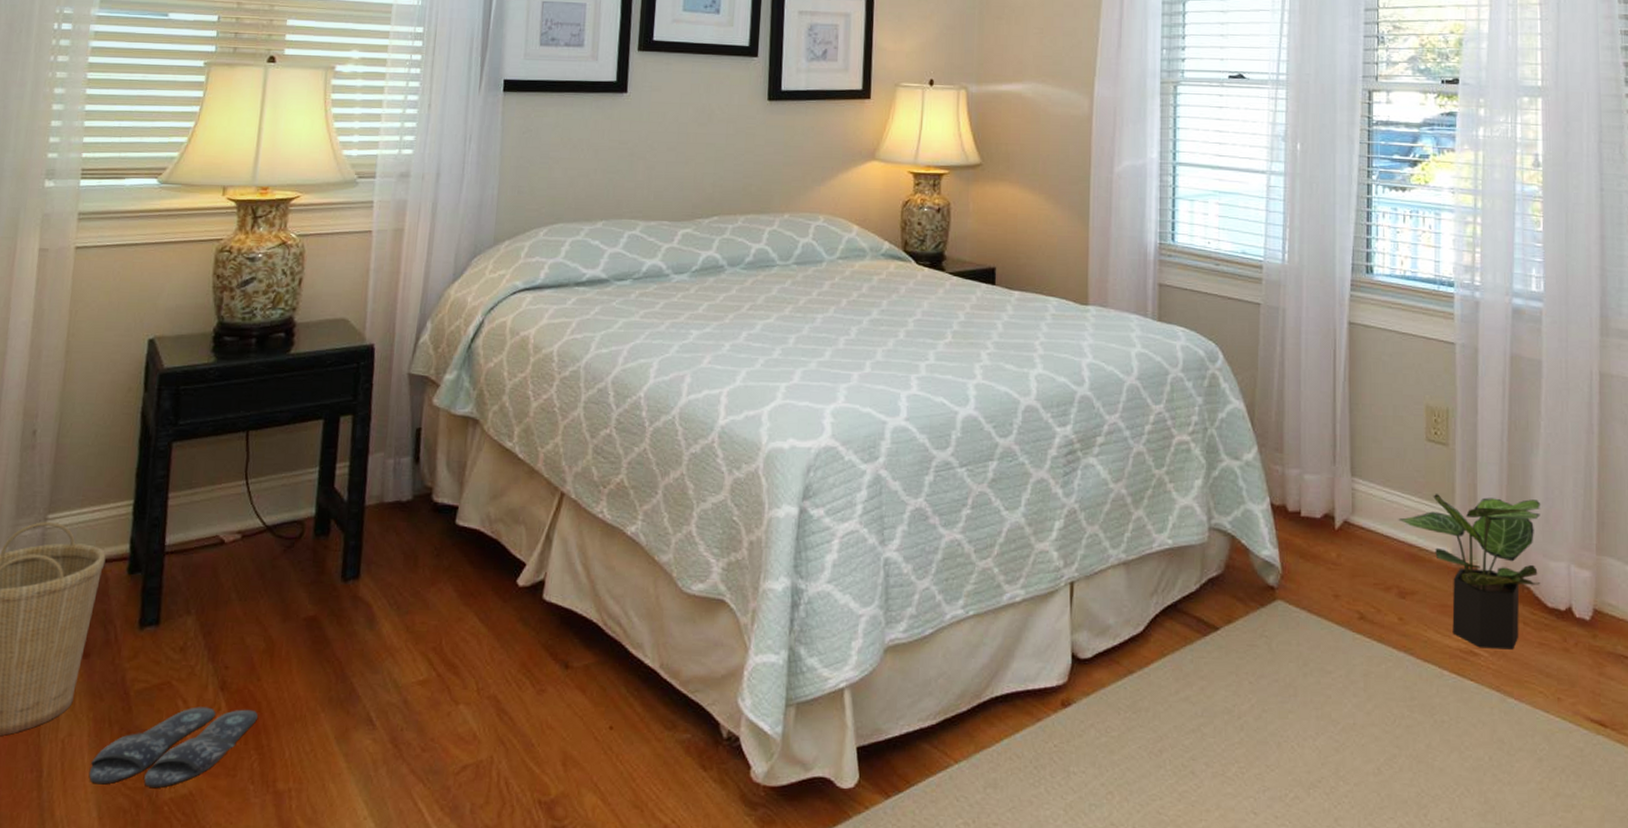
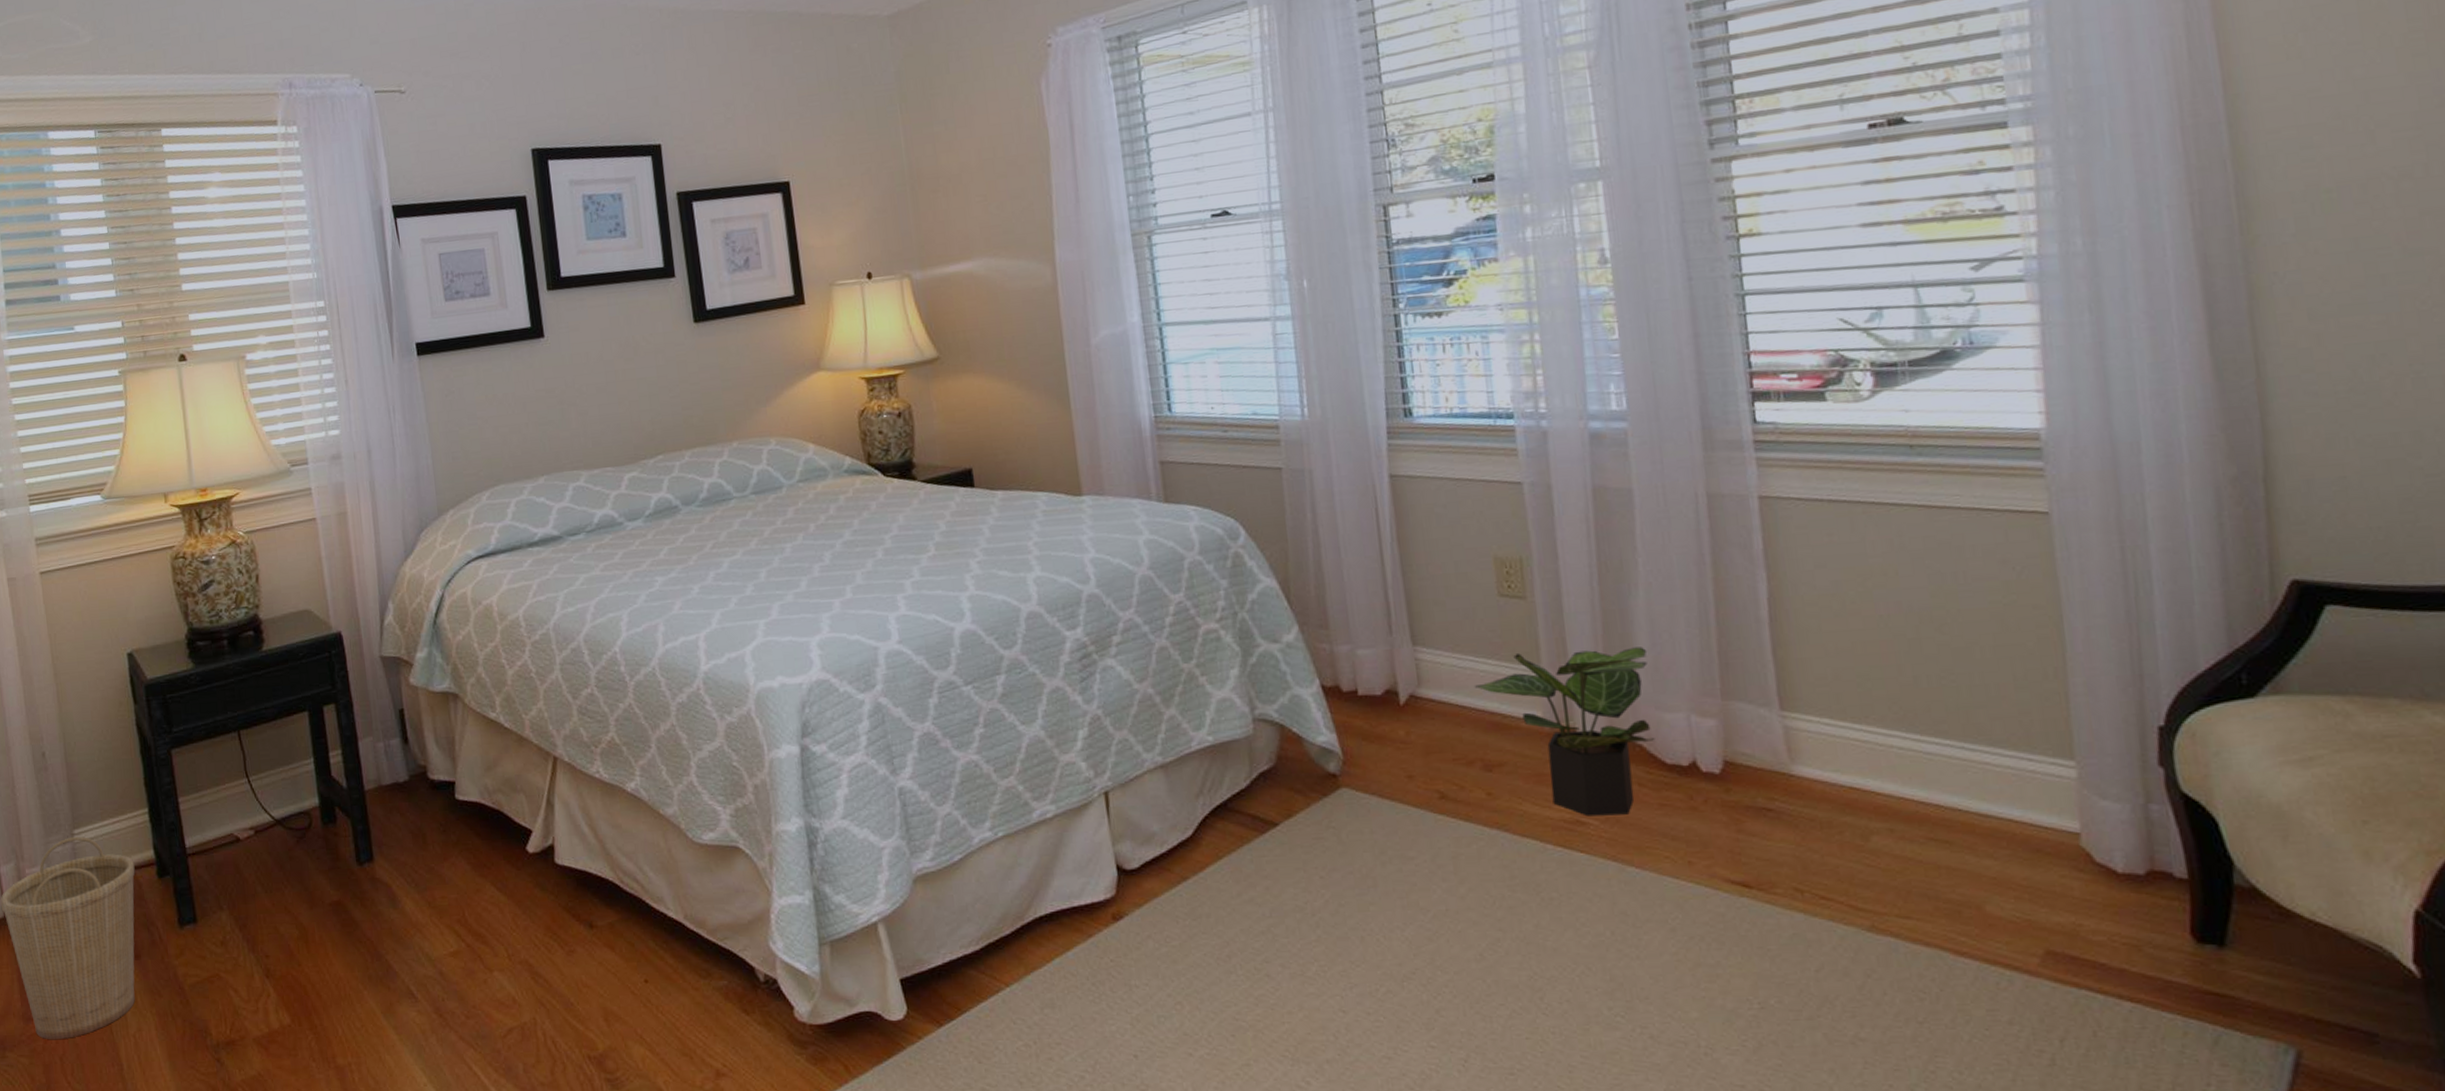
slippers: present [89,707,258,788] -> none [164,993,306,1073]

